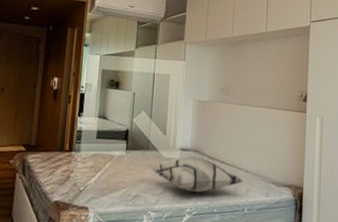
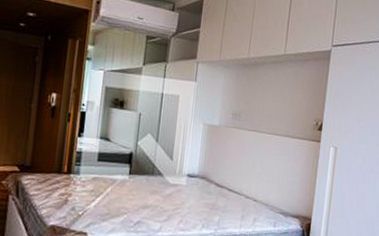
decorative pillow: present [151,155,244,193] -> none [155,182,252,221]

